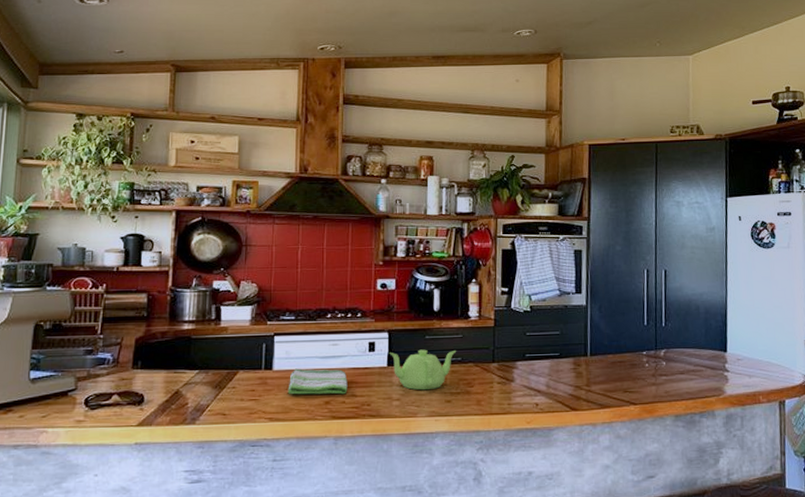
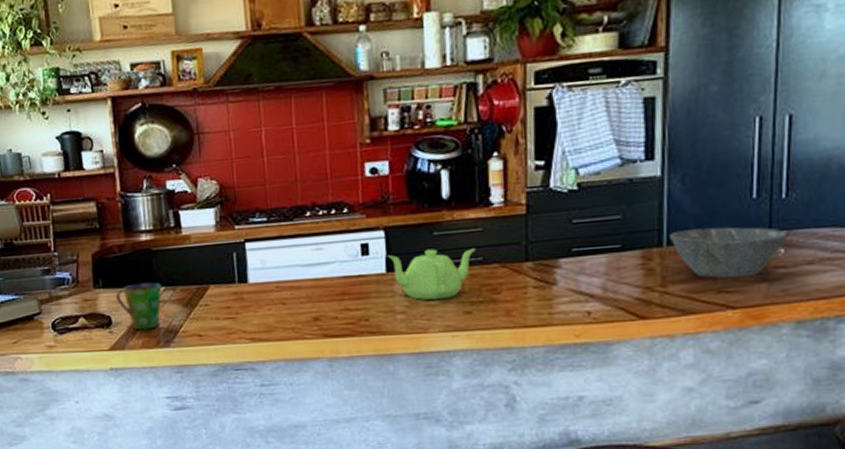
cup: none [152,365,196,408] -> present [116,282,162,330]
dish towel: present [288,368,348,395] -> none [268,279,340,311]
bowl: none [592,344,667,382] -> present [670,226,788,279]

